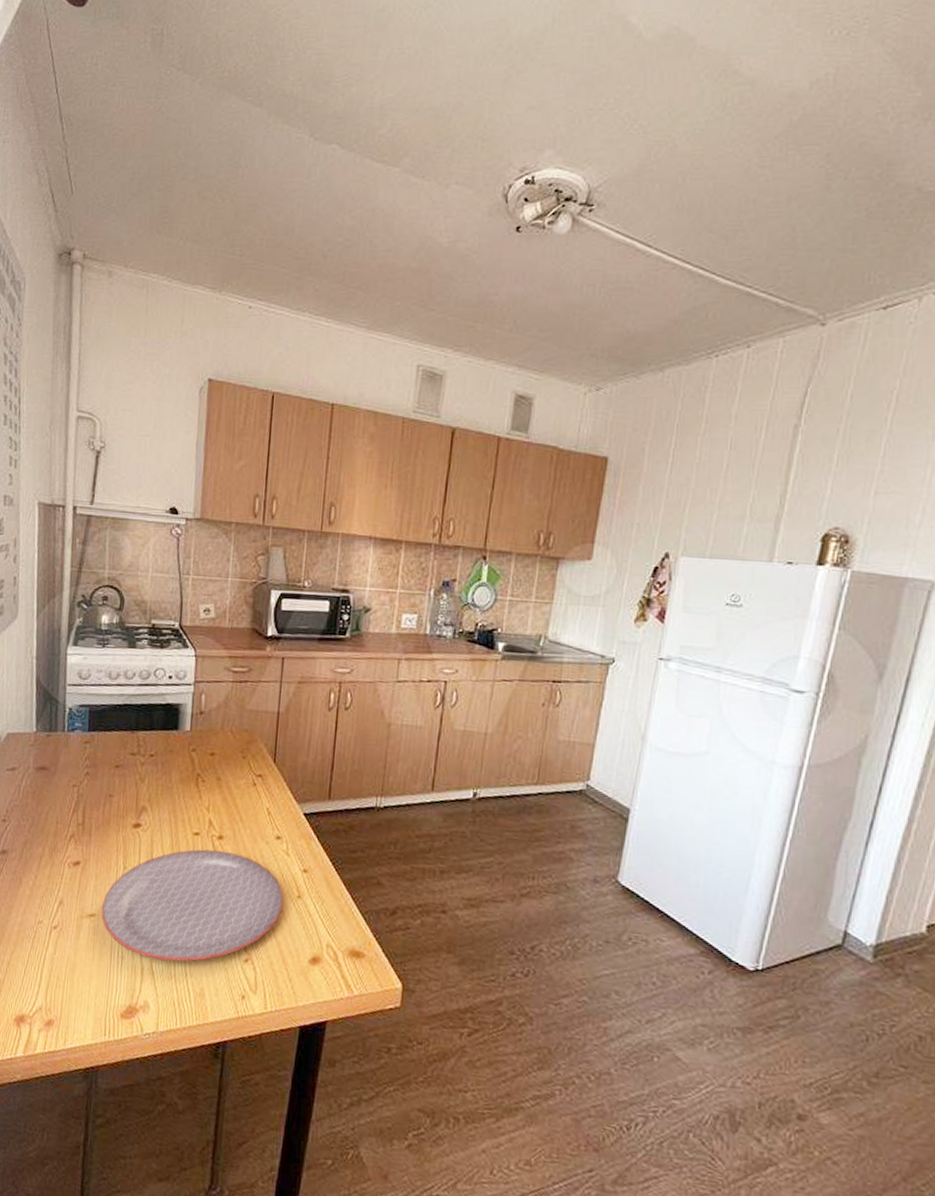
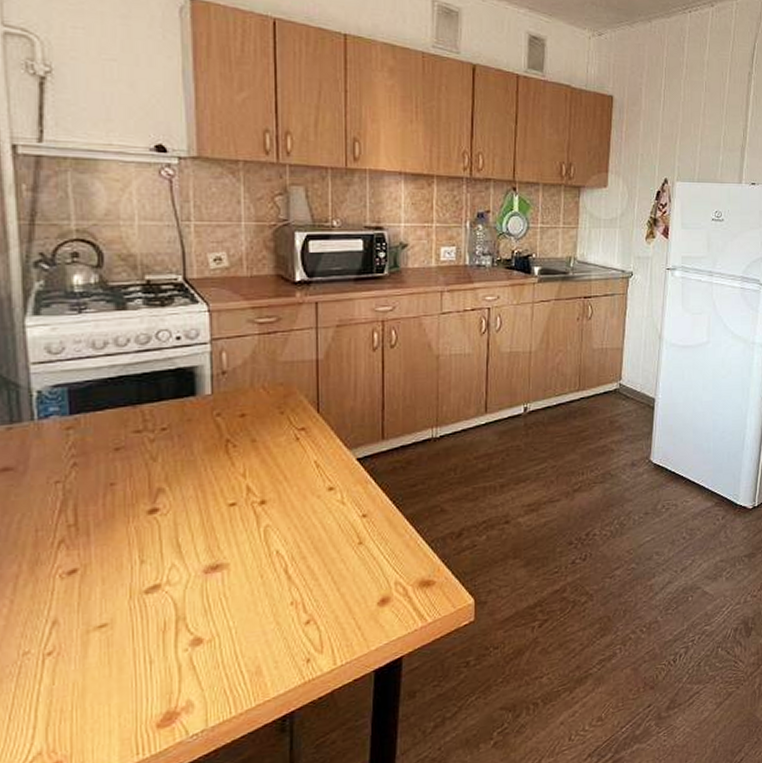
plate: present [101,849,285,963] -> none [114,515,345,653]

